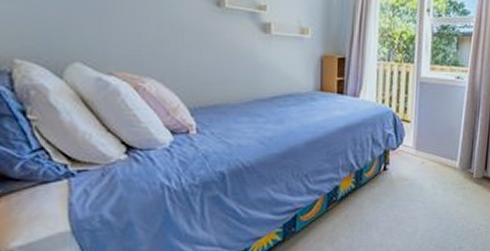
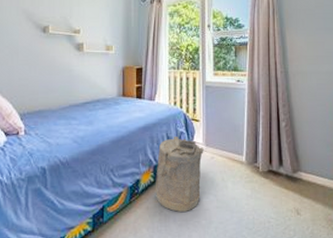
laundry hamper: none [357,138,414,220] -> present [156,135,204,212]

